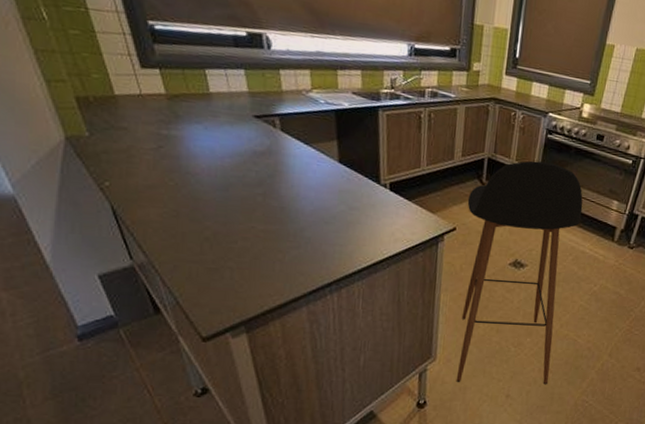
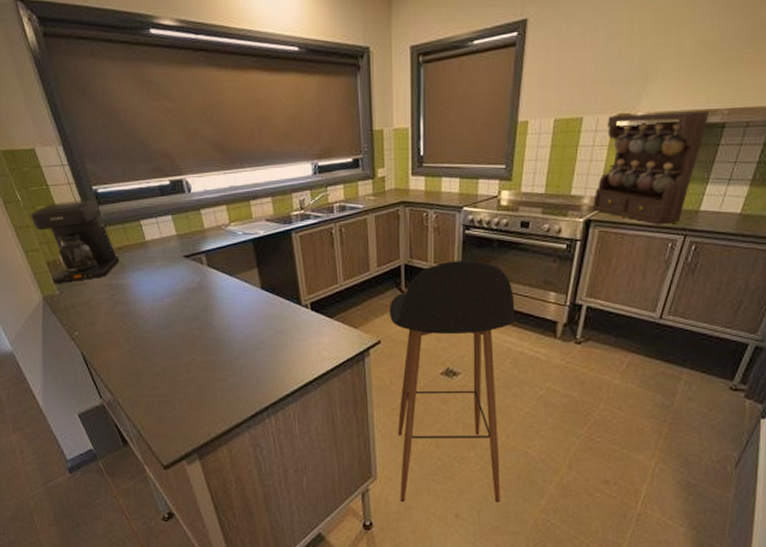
coffee maker: none [57,31,174,125] -> present [29,200,120,283]

